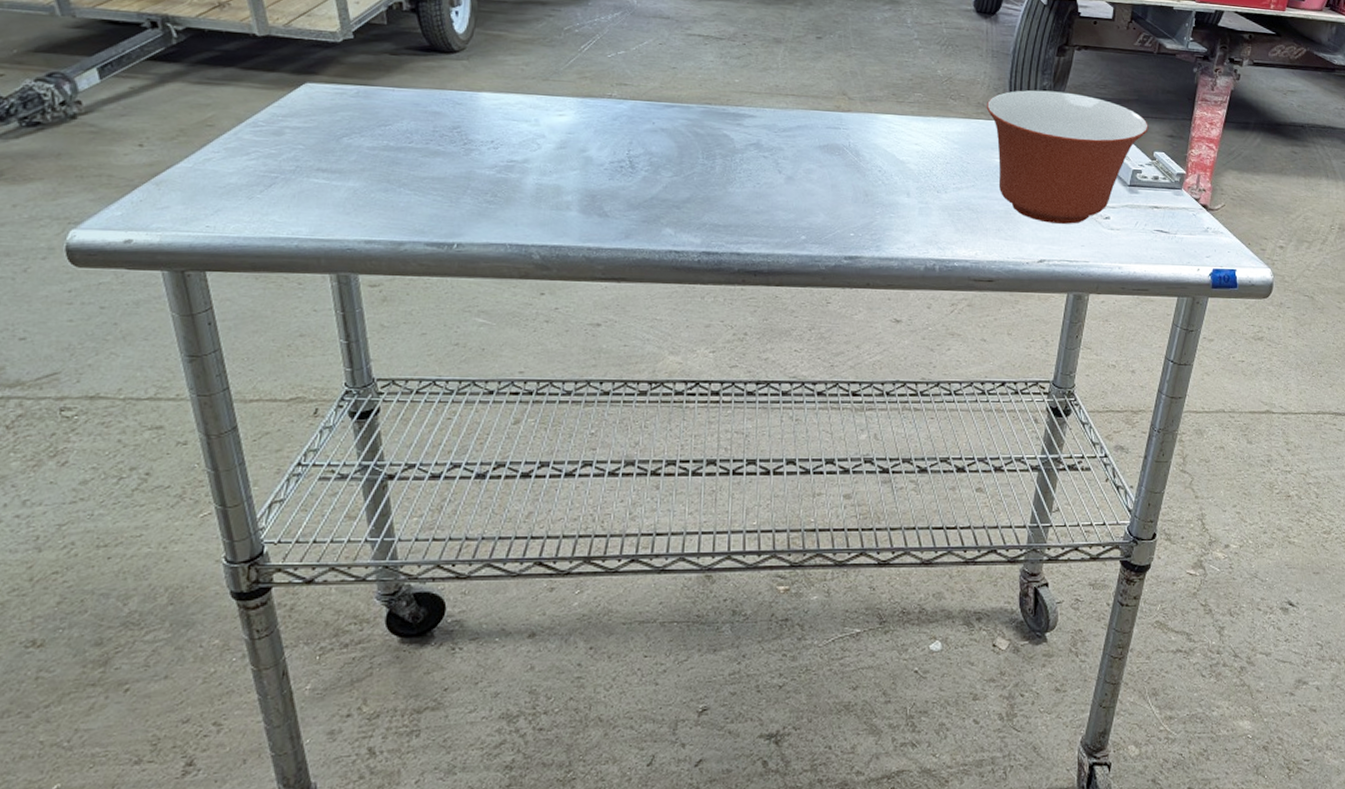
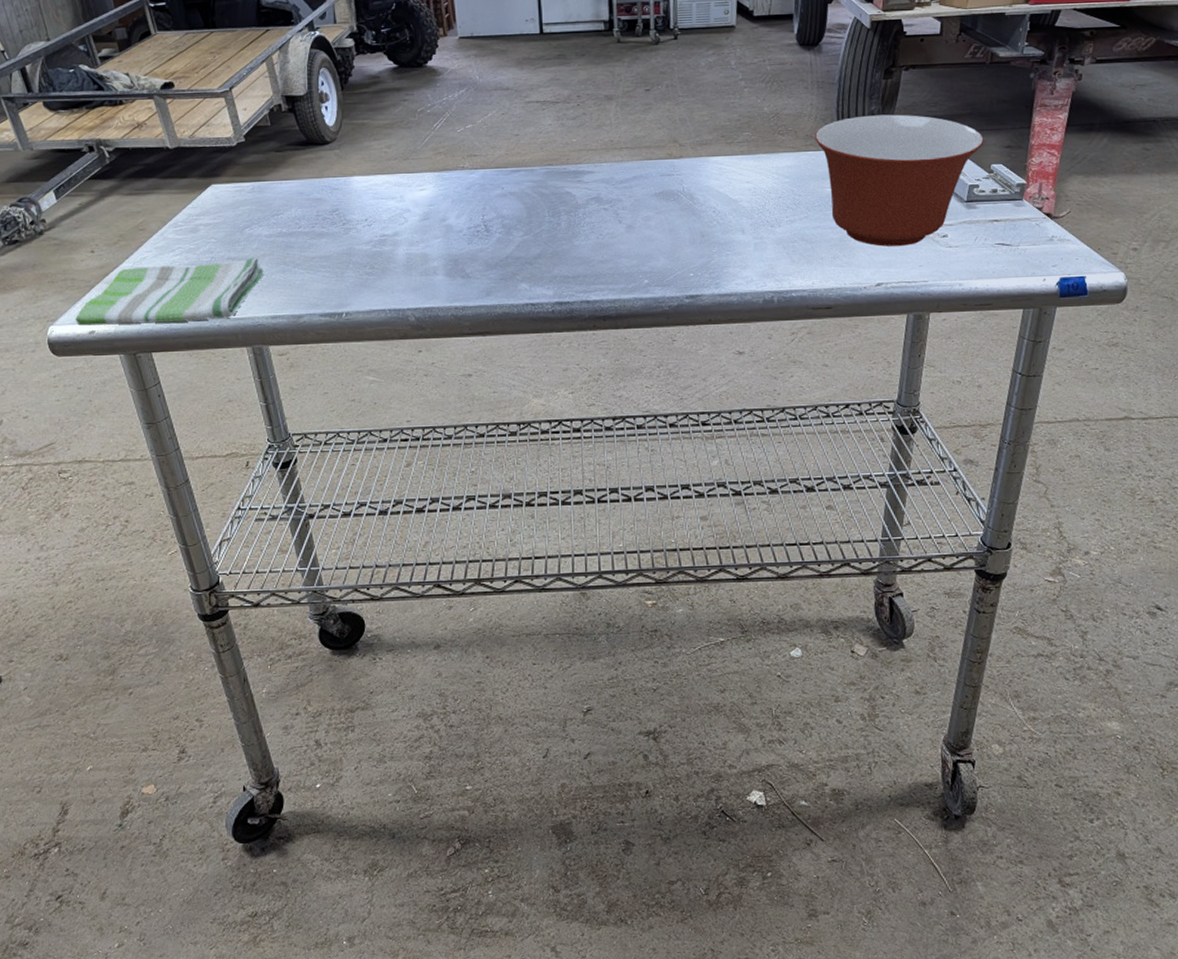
dish towel: none [107,169,362,239] -> present [75,257,264,326]

